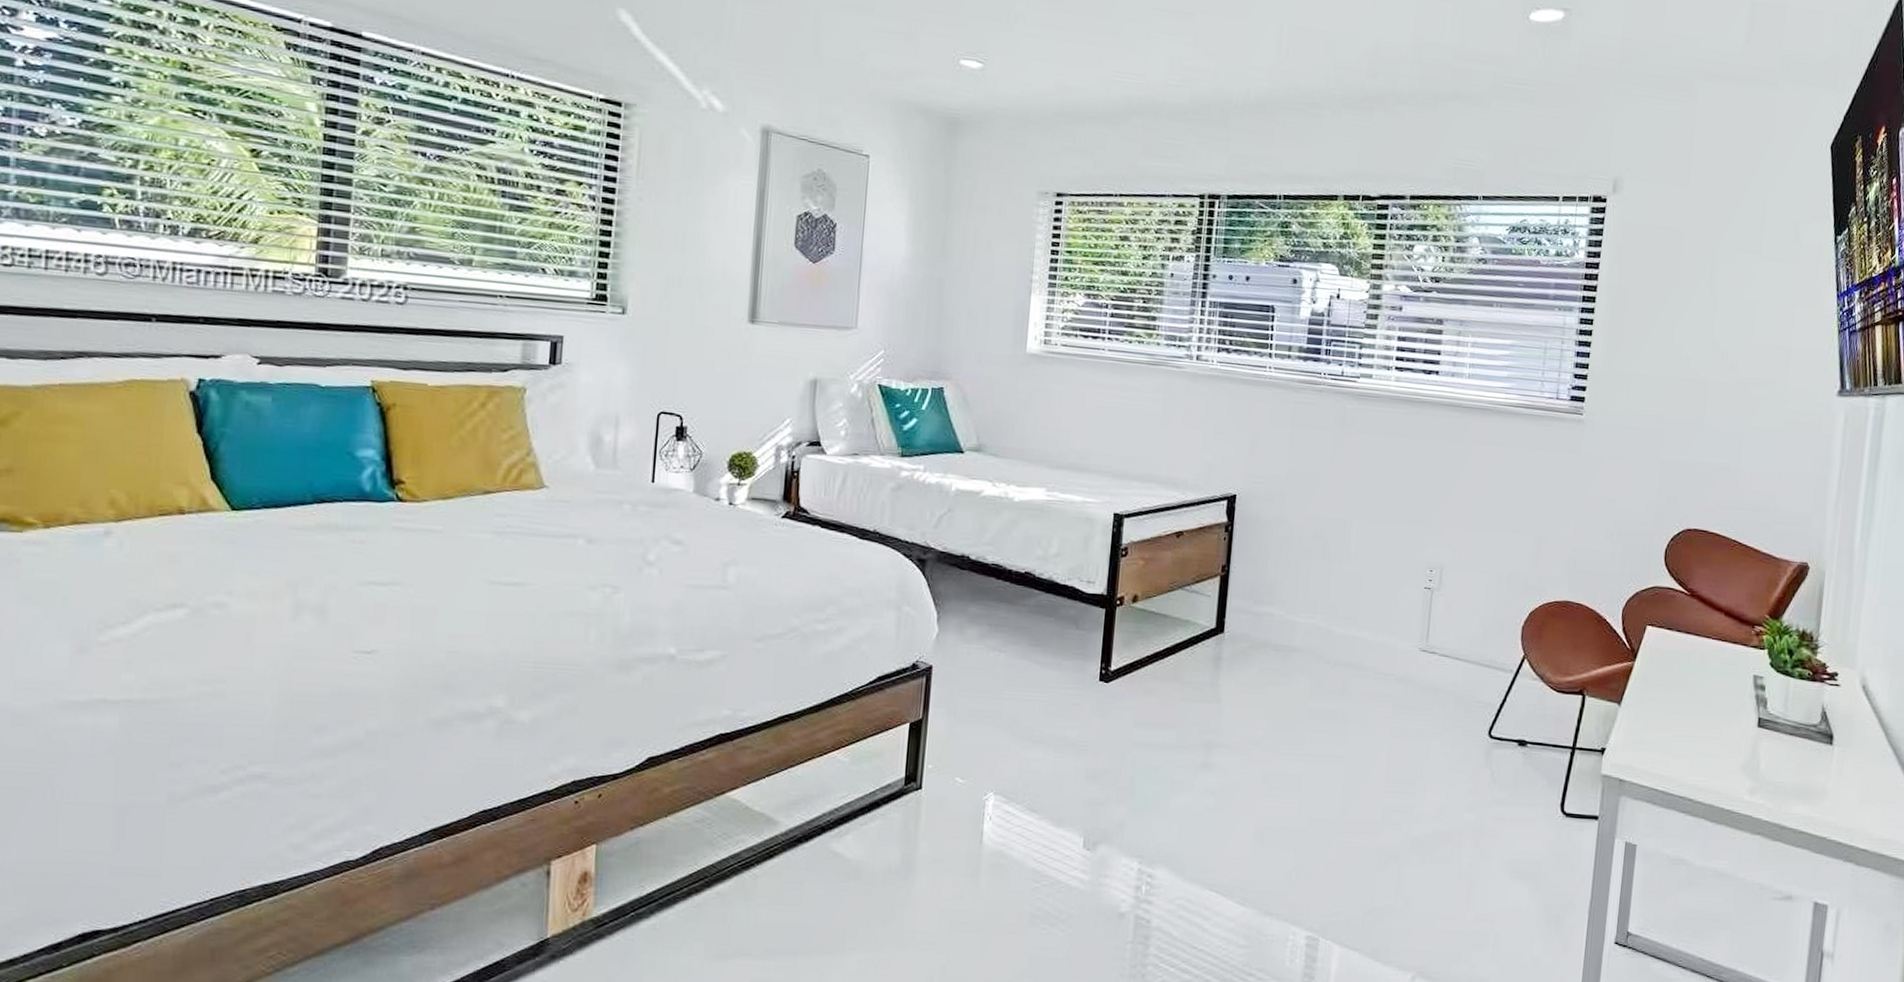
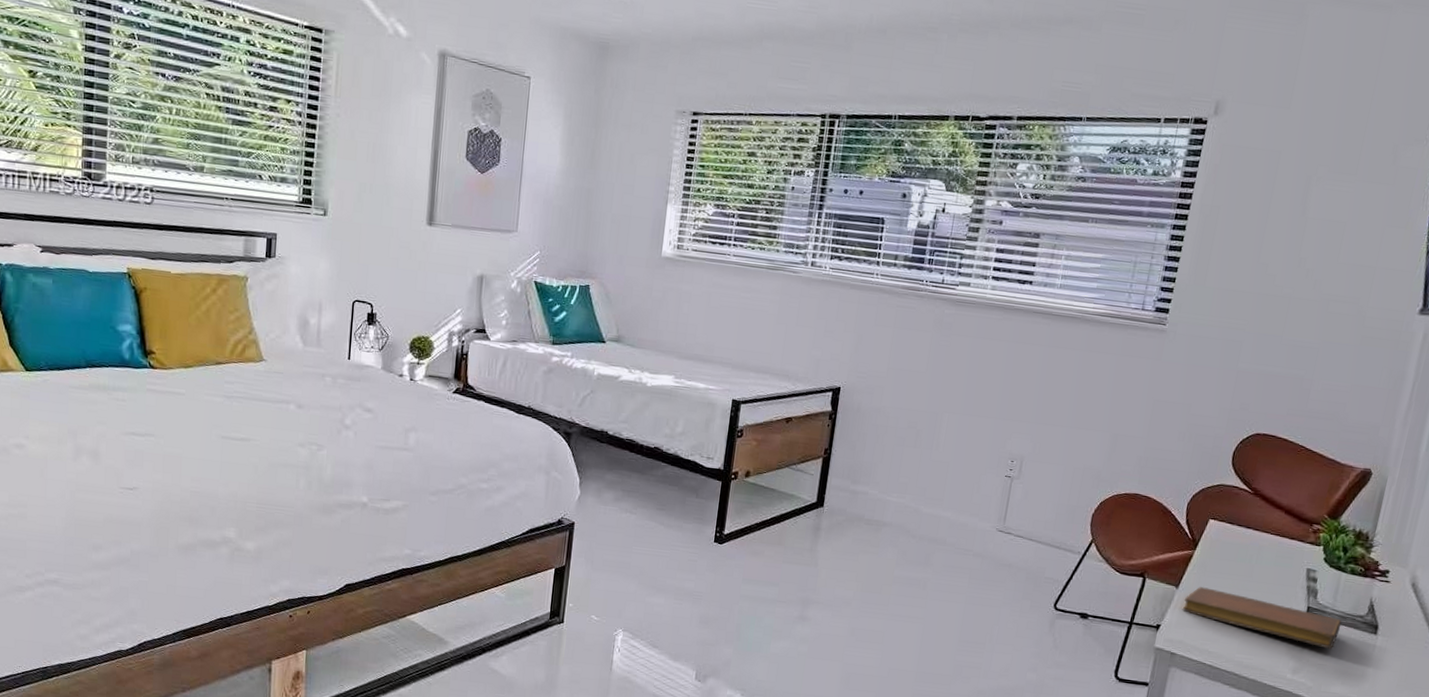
notebook: none [1627,702,1796,764] -> present [1182,587,1342,649]

